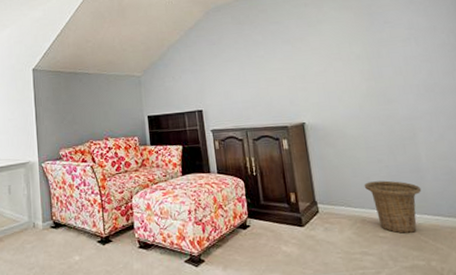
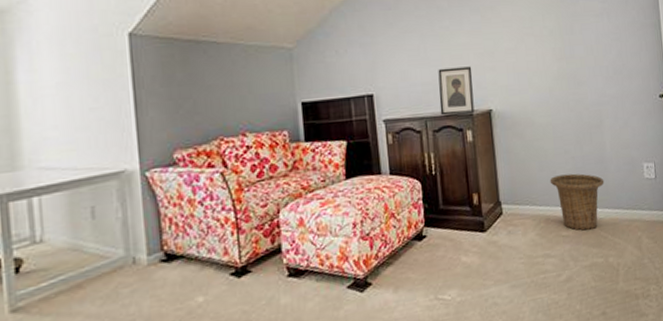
picture frame: none [255,87,289,127] -> present [438,66,475,116]

